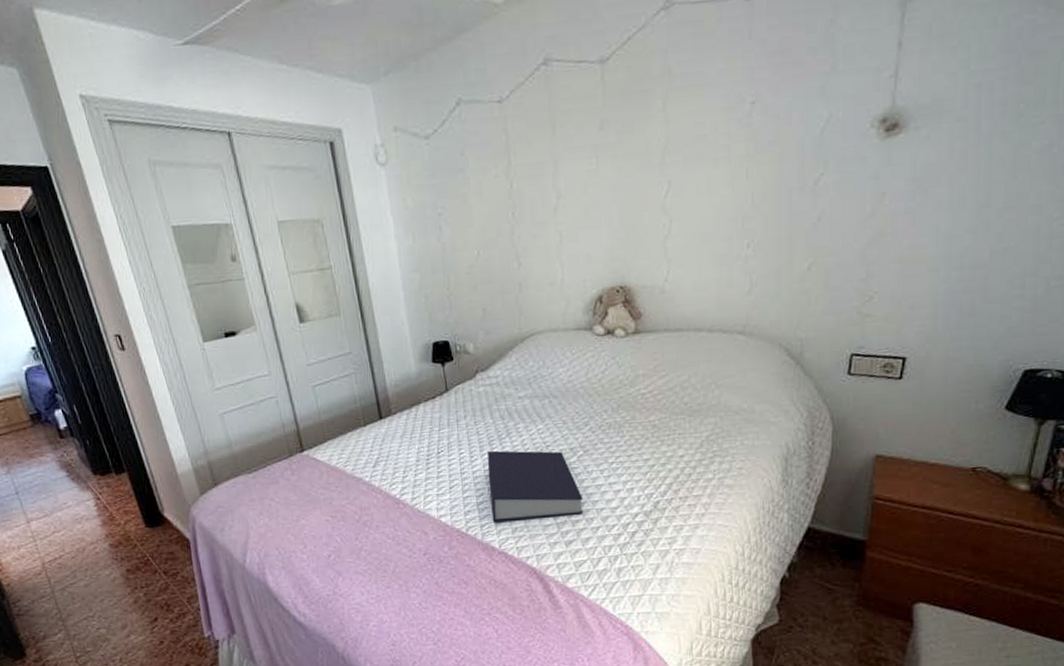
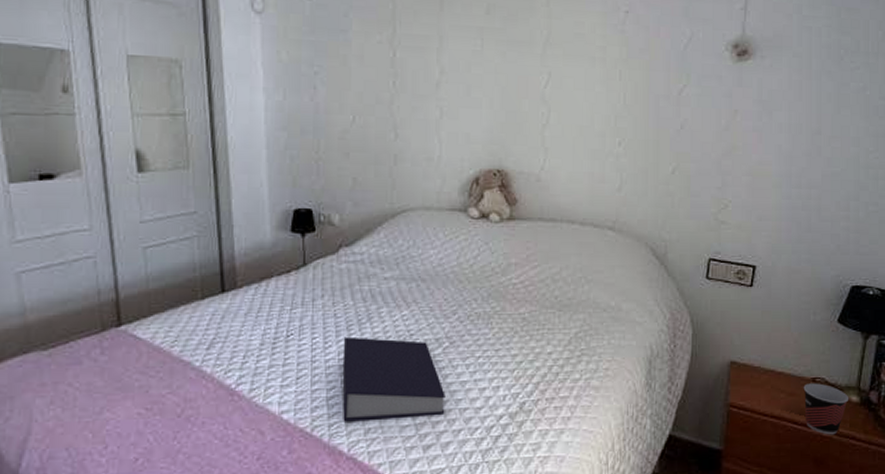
cup: none [961,472,1017,524] -> present [803,383,849,435]

